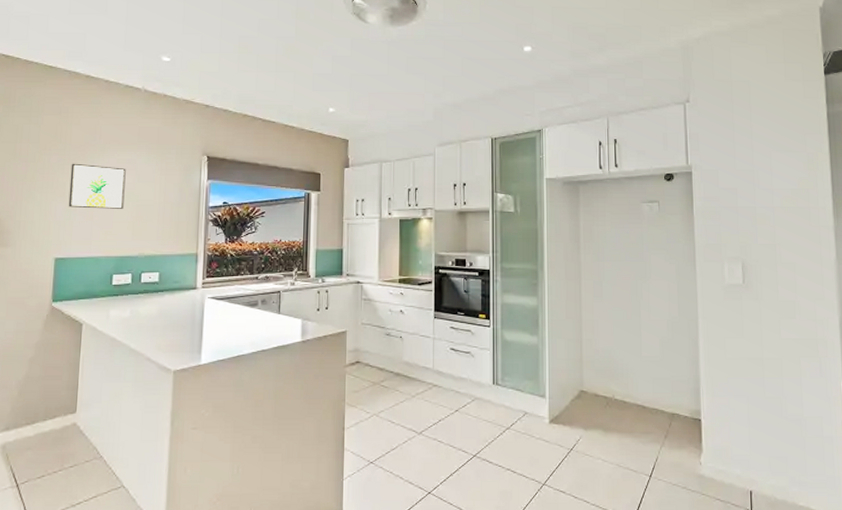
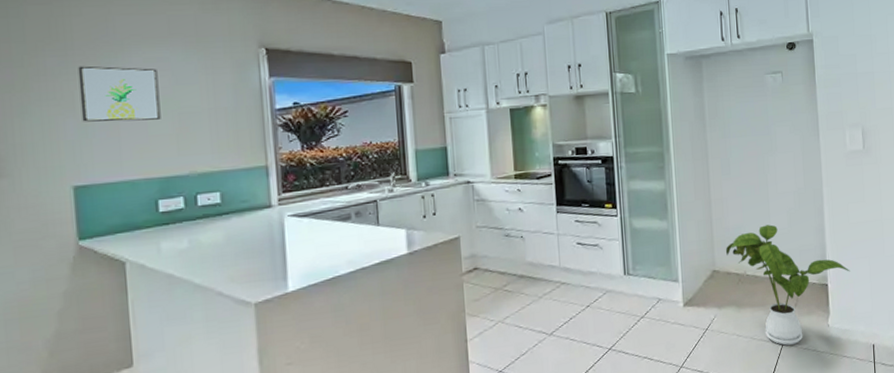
house plant: none [594,351,726,478] -> present [725,224,850,346]

